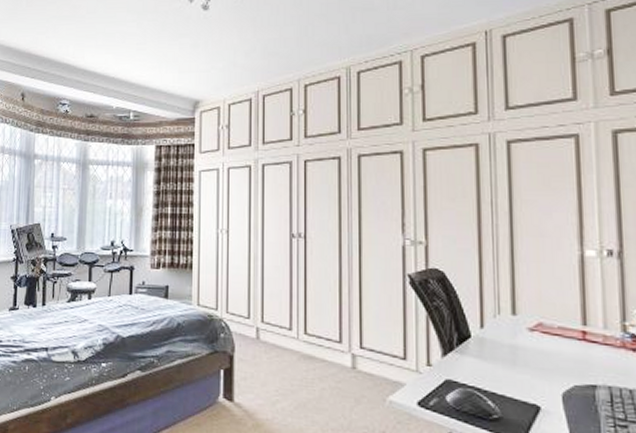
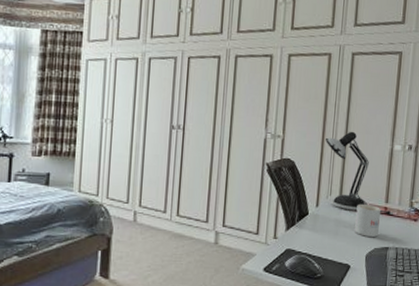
desk lamp: none [484,234,598,341] -> present [326,131,394,215]
mug: none [539,327,578,372] -> present [355,205,381,238]

